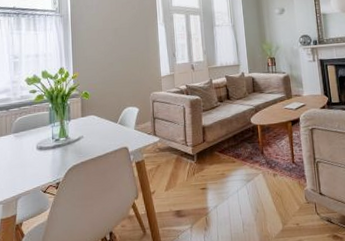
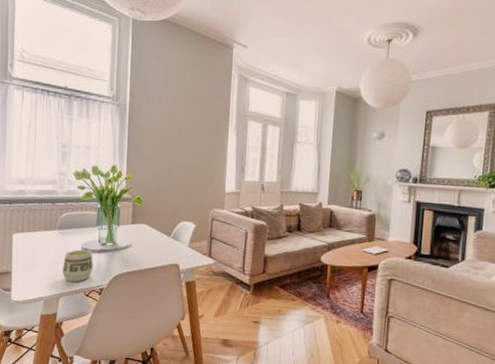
cup: none [20,148,50,182] -> present [62,249,94,283]

